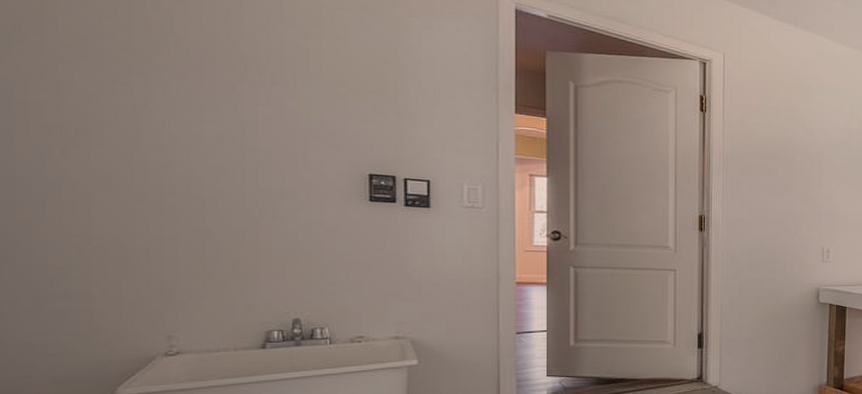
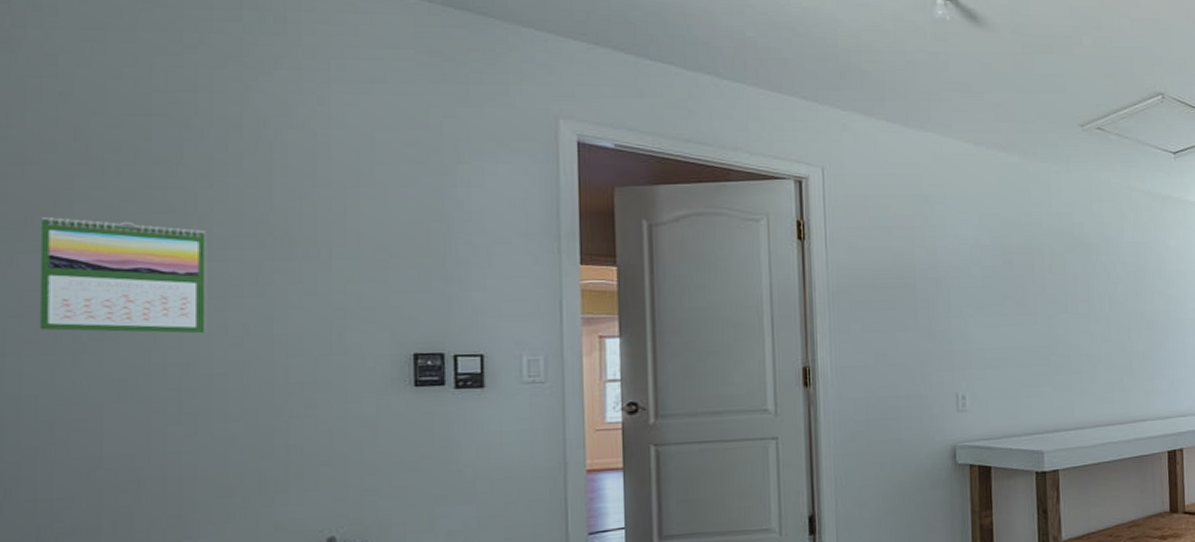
calendar: none [27,24,183,140] -> present [39,217,206,334]

